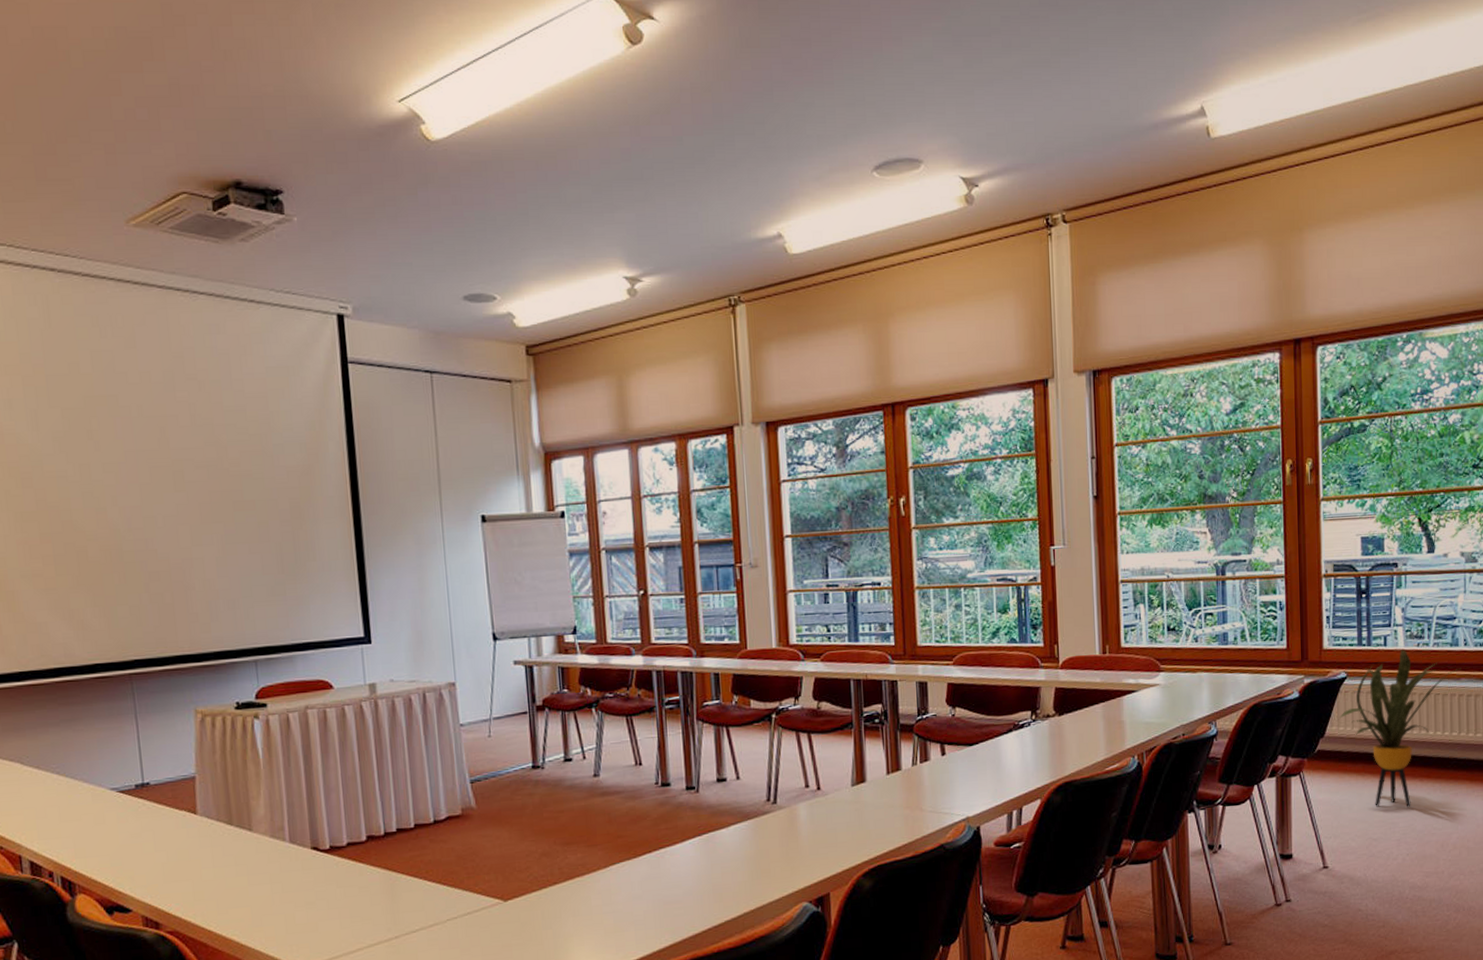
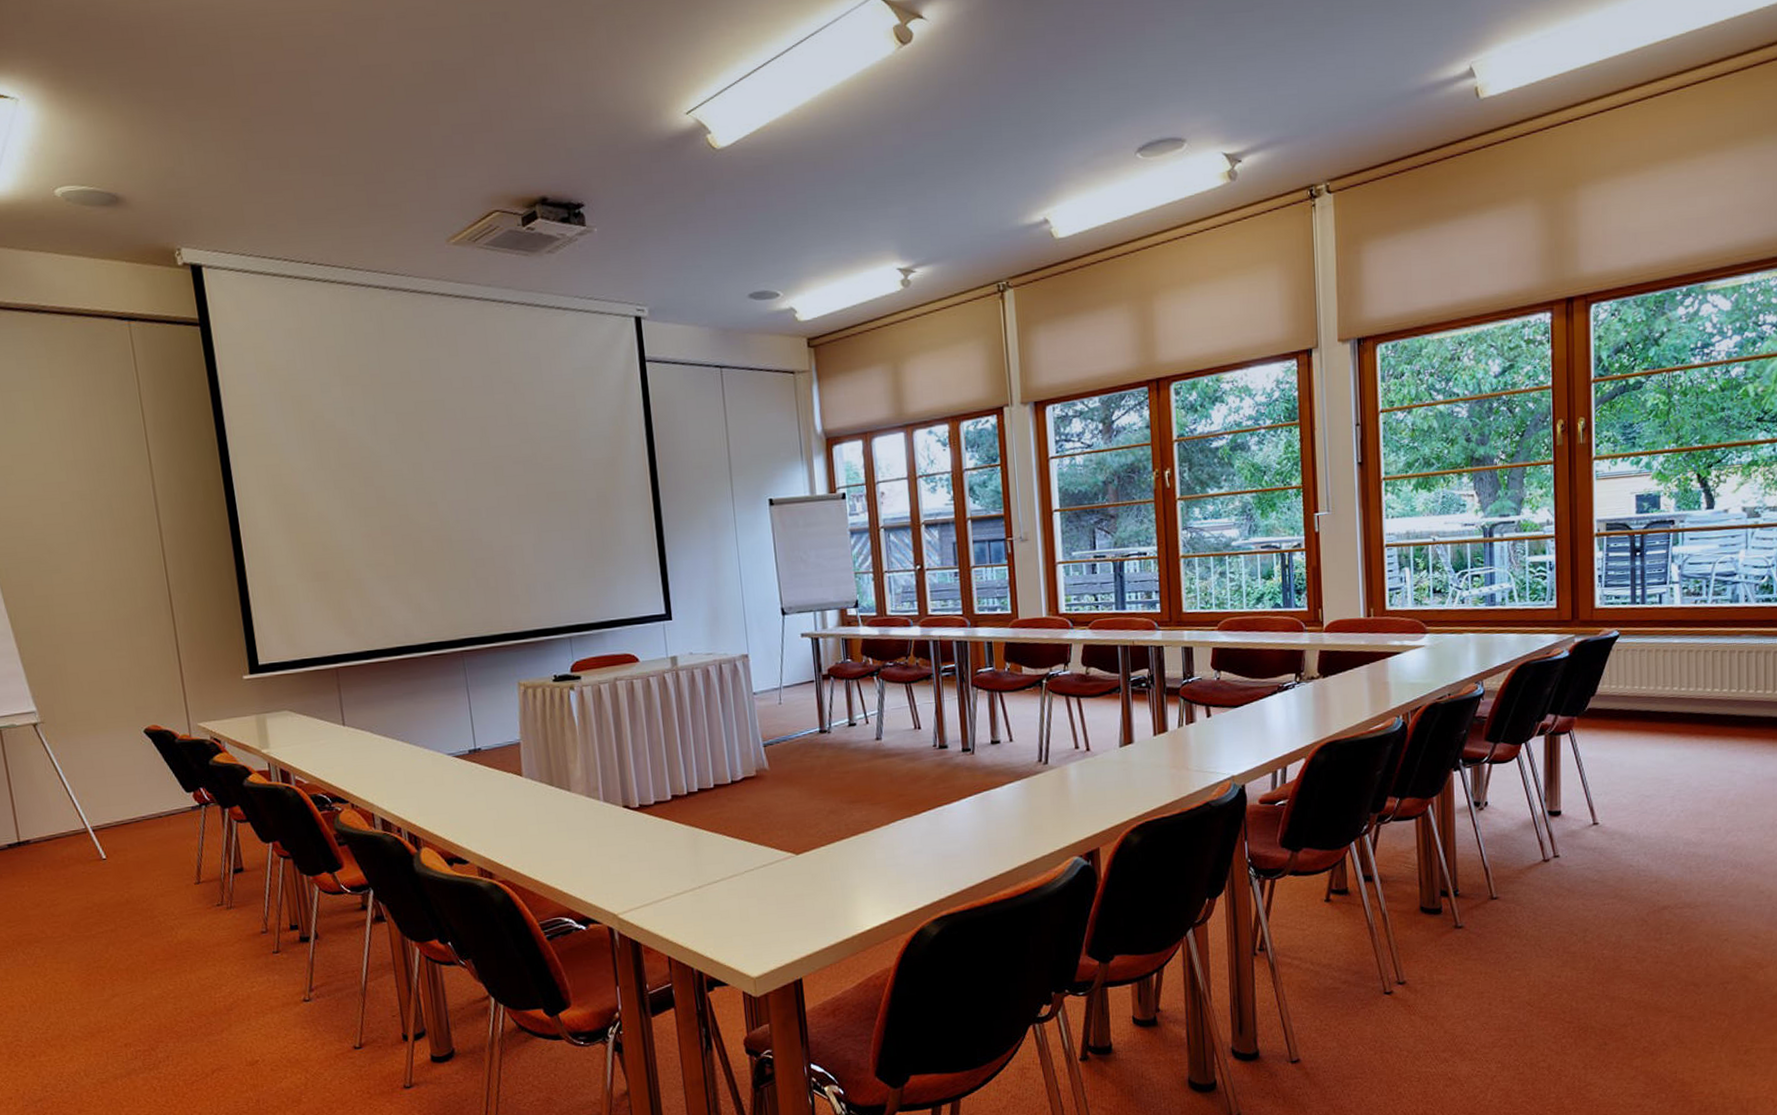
house plant: present [1339,648,1462,808] -> none [1610,606,1742,765]

